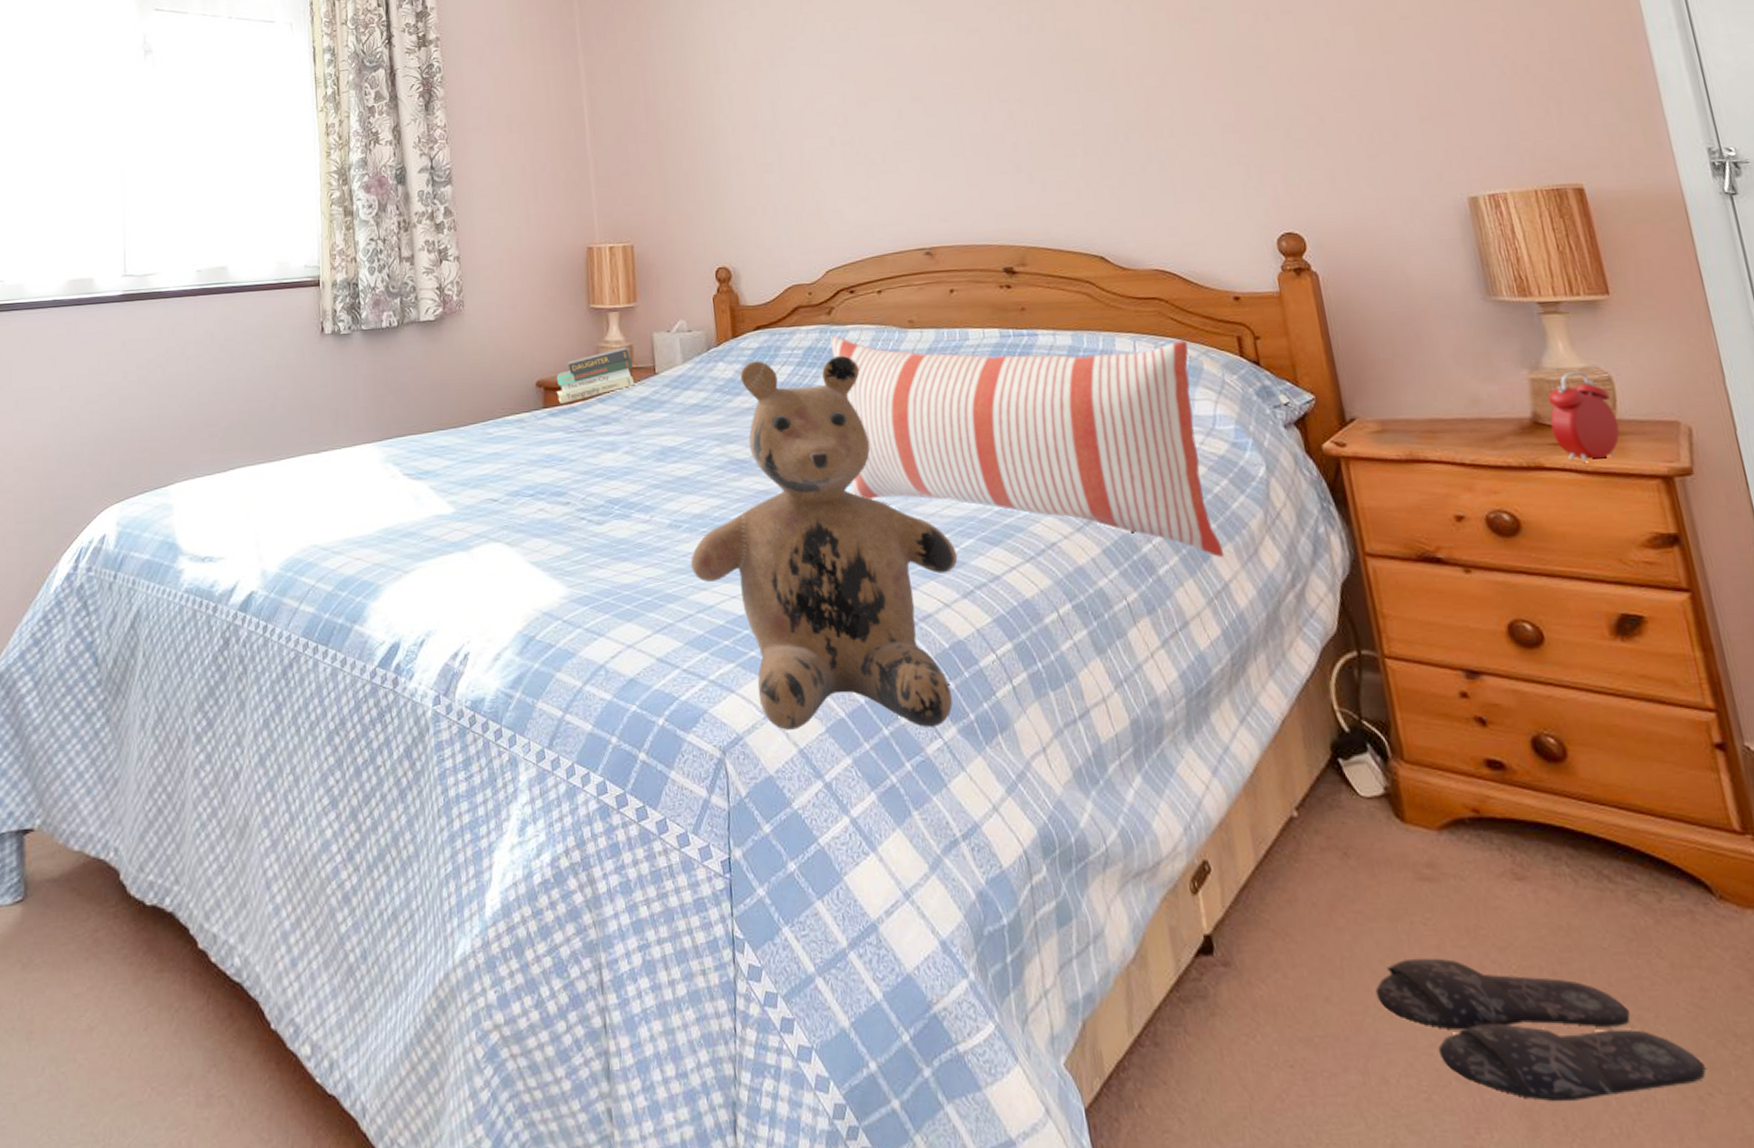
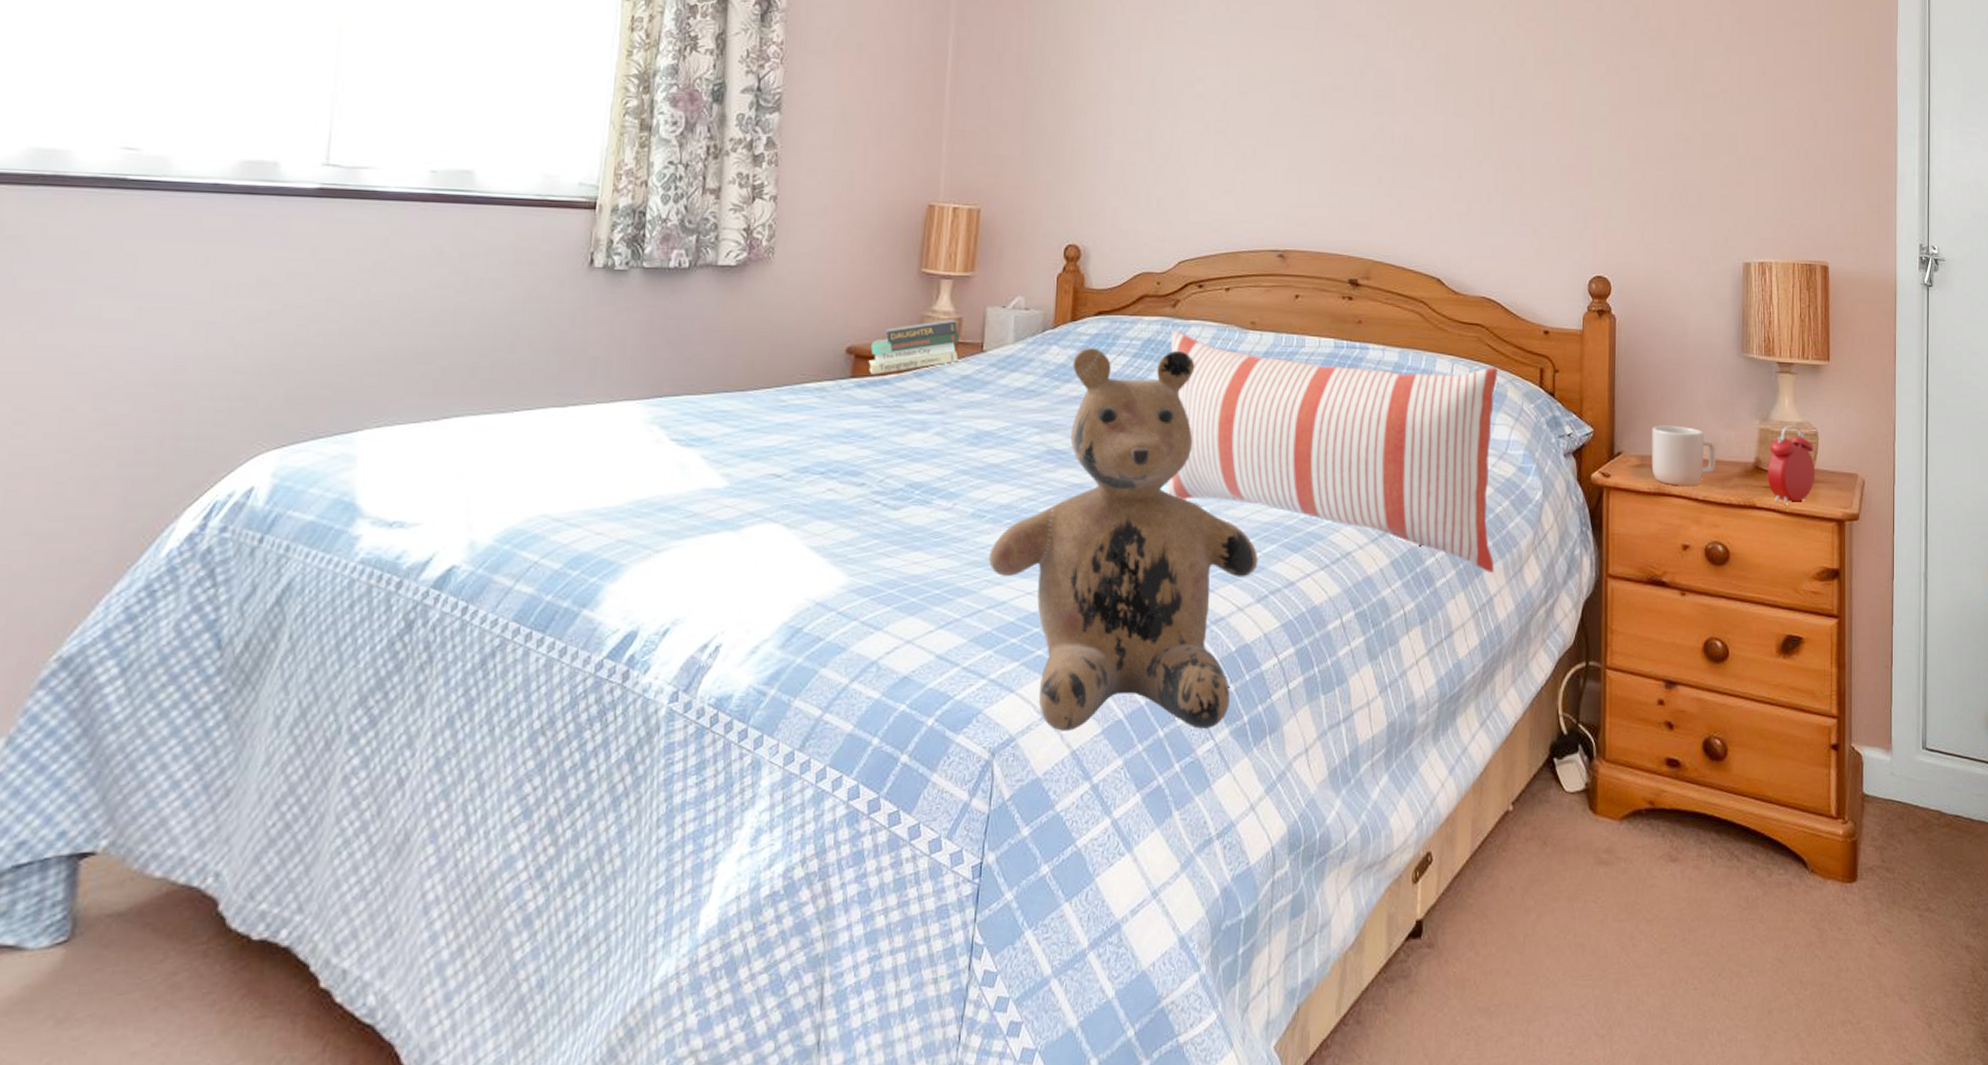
slippers: present [1375,958,1706,1101] -> none [1547,931,1776,1047]
mug: none [1388,384,1481,451] -> present [1651,425,1716,486]

